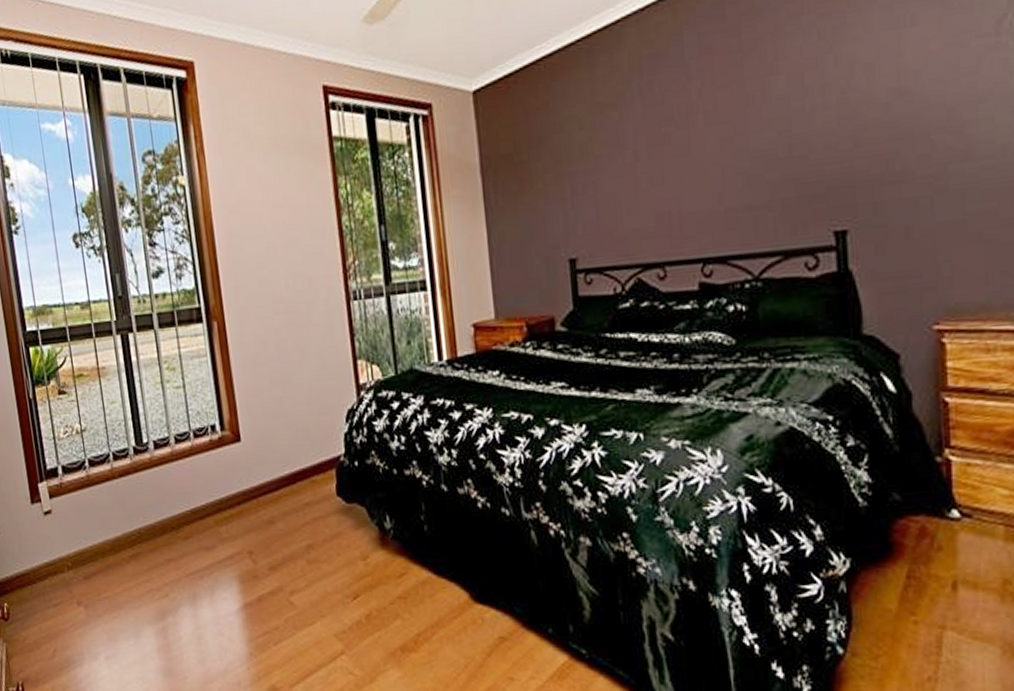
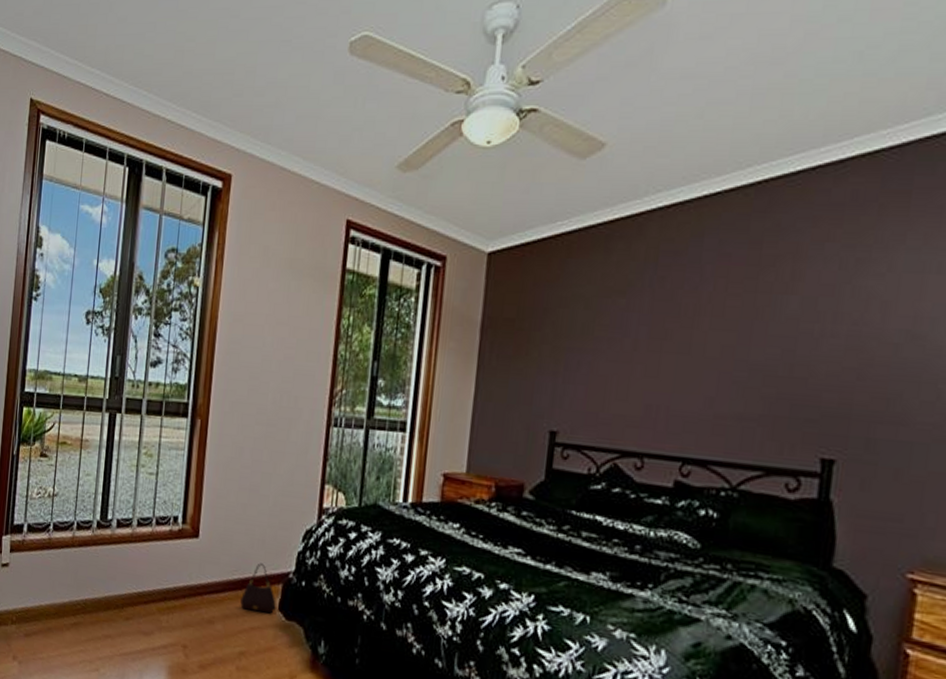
handbag: none [296,452,334,504] -> present [240,563,276,614]

